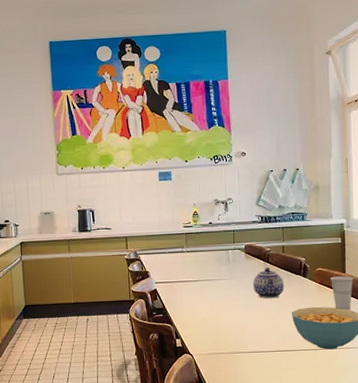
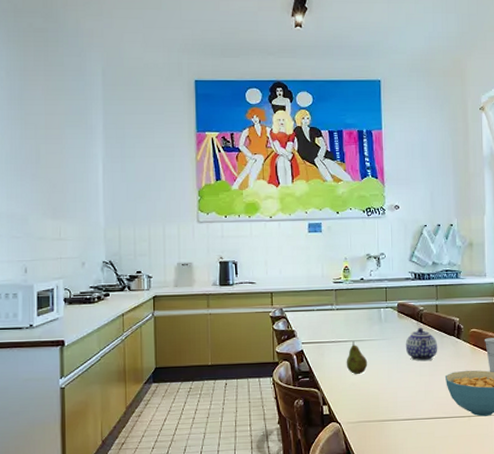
fruit: none [196,281,217,312] -> present [346,341,368,375]

